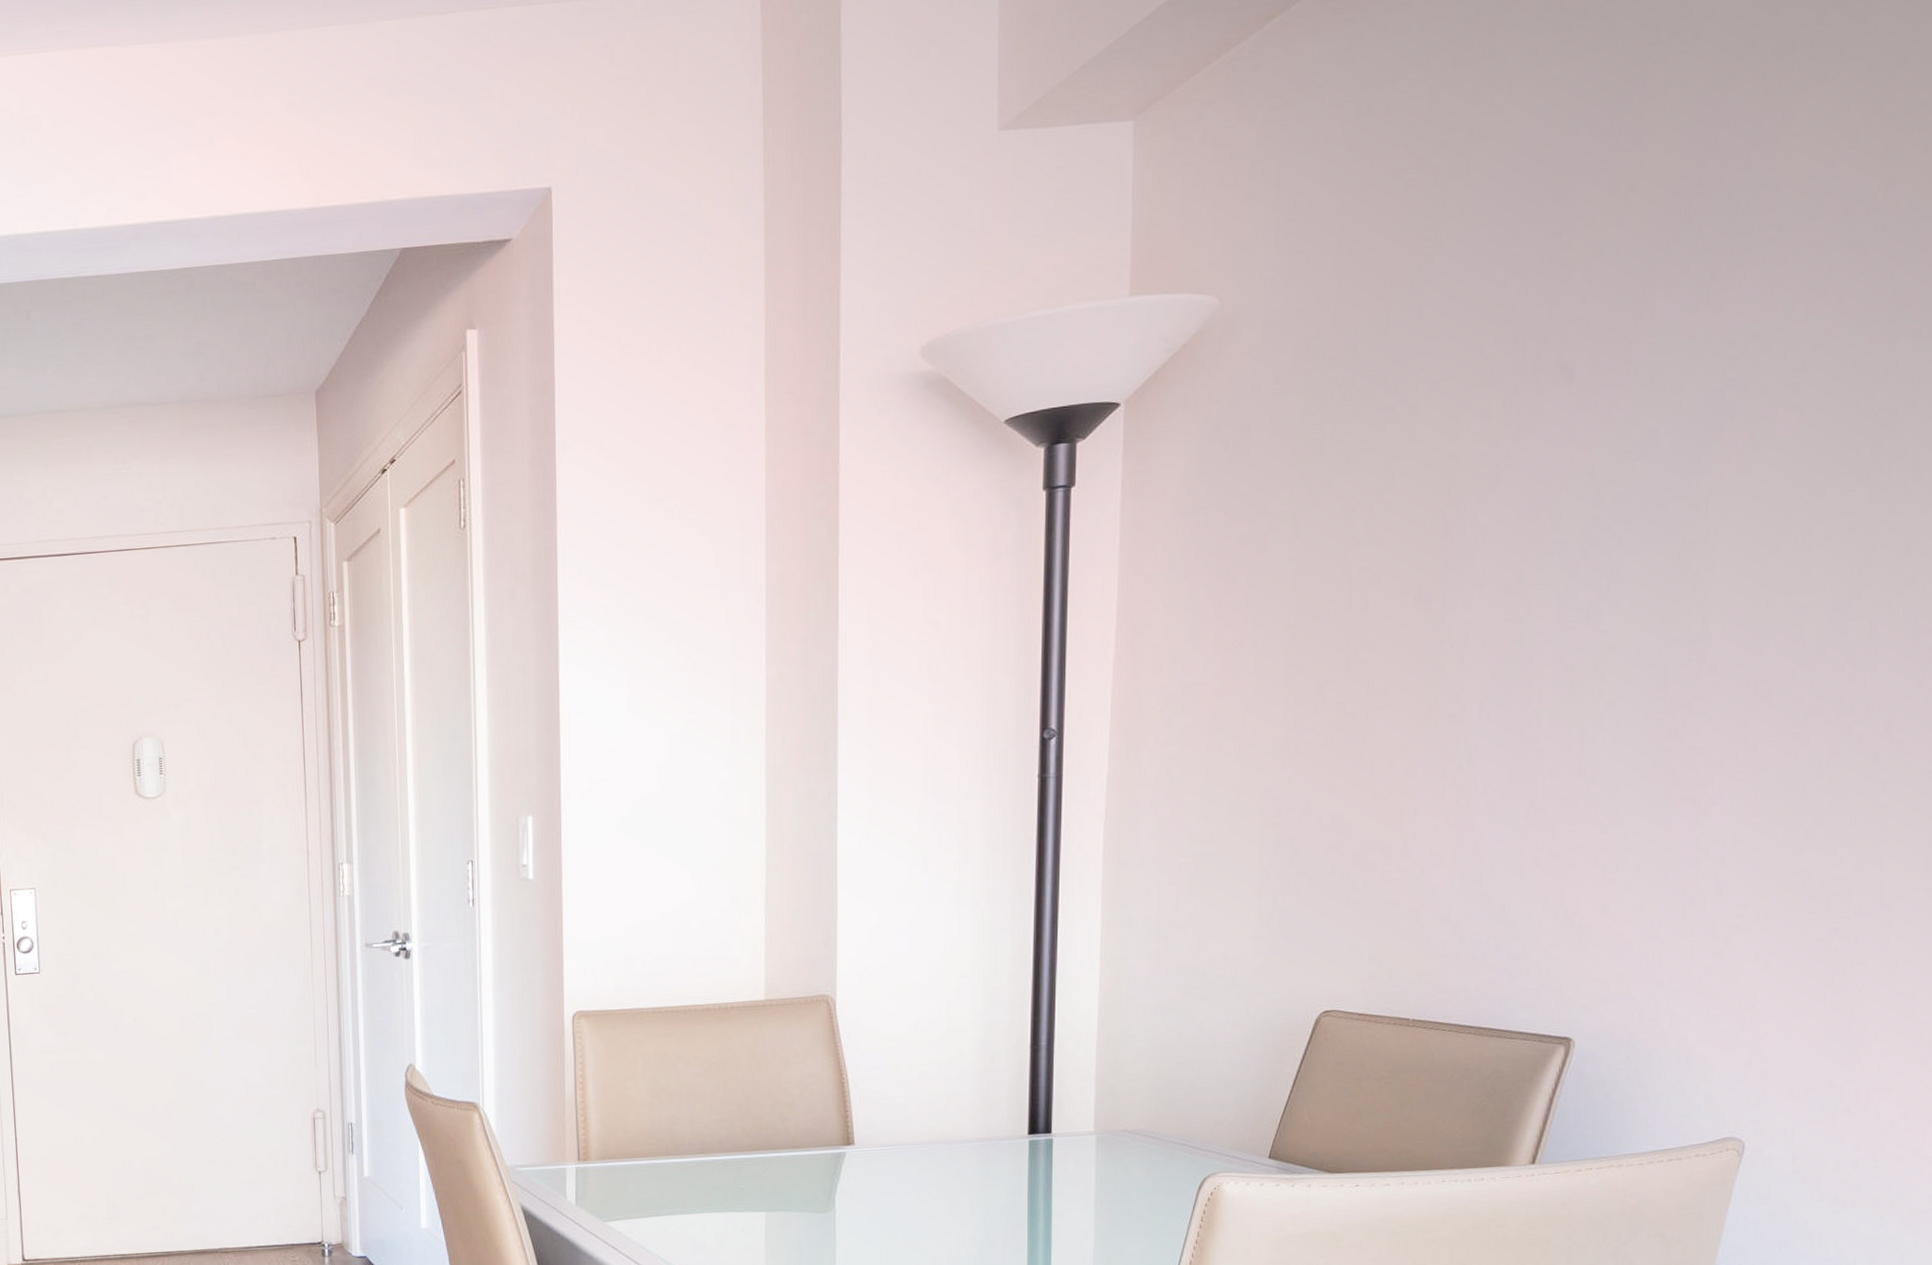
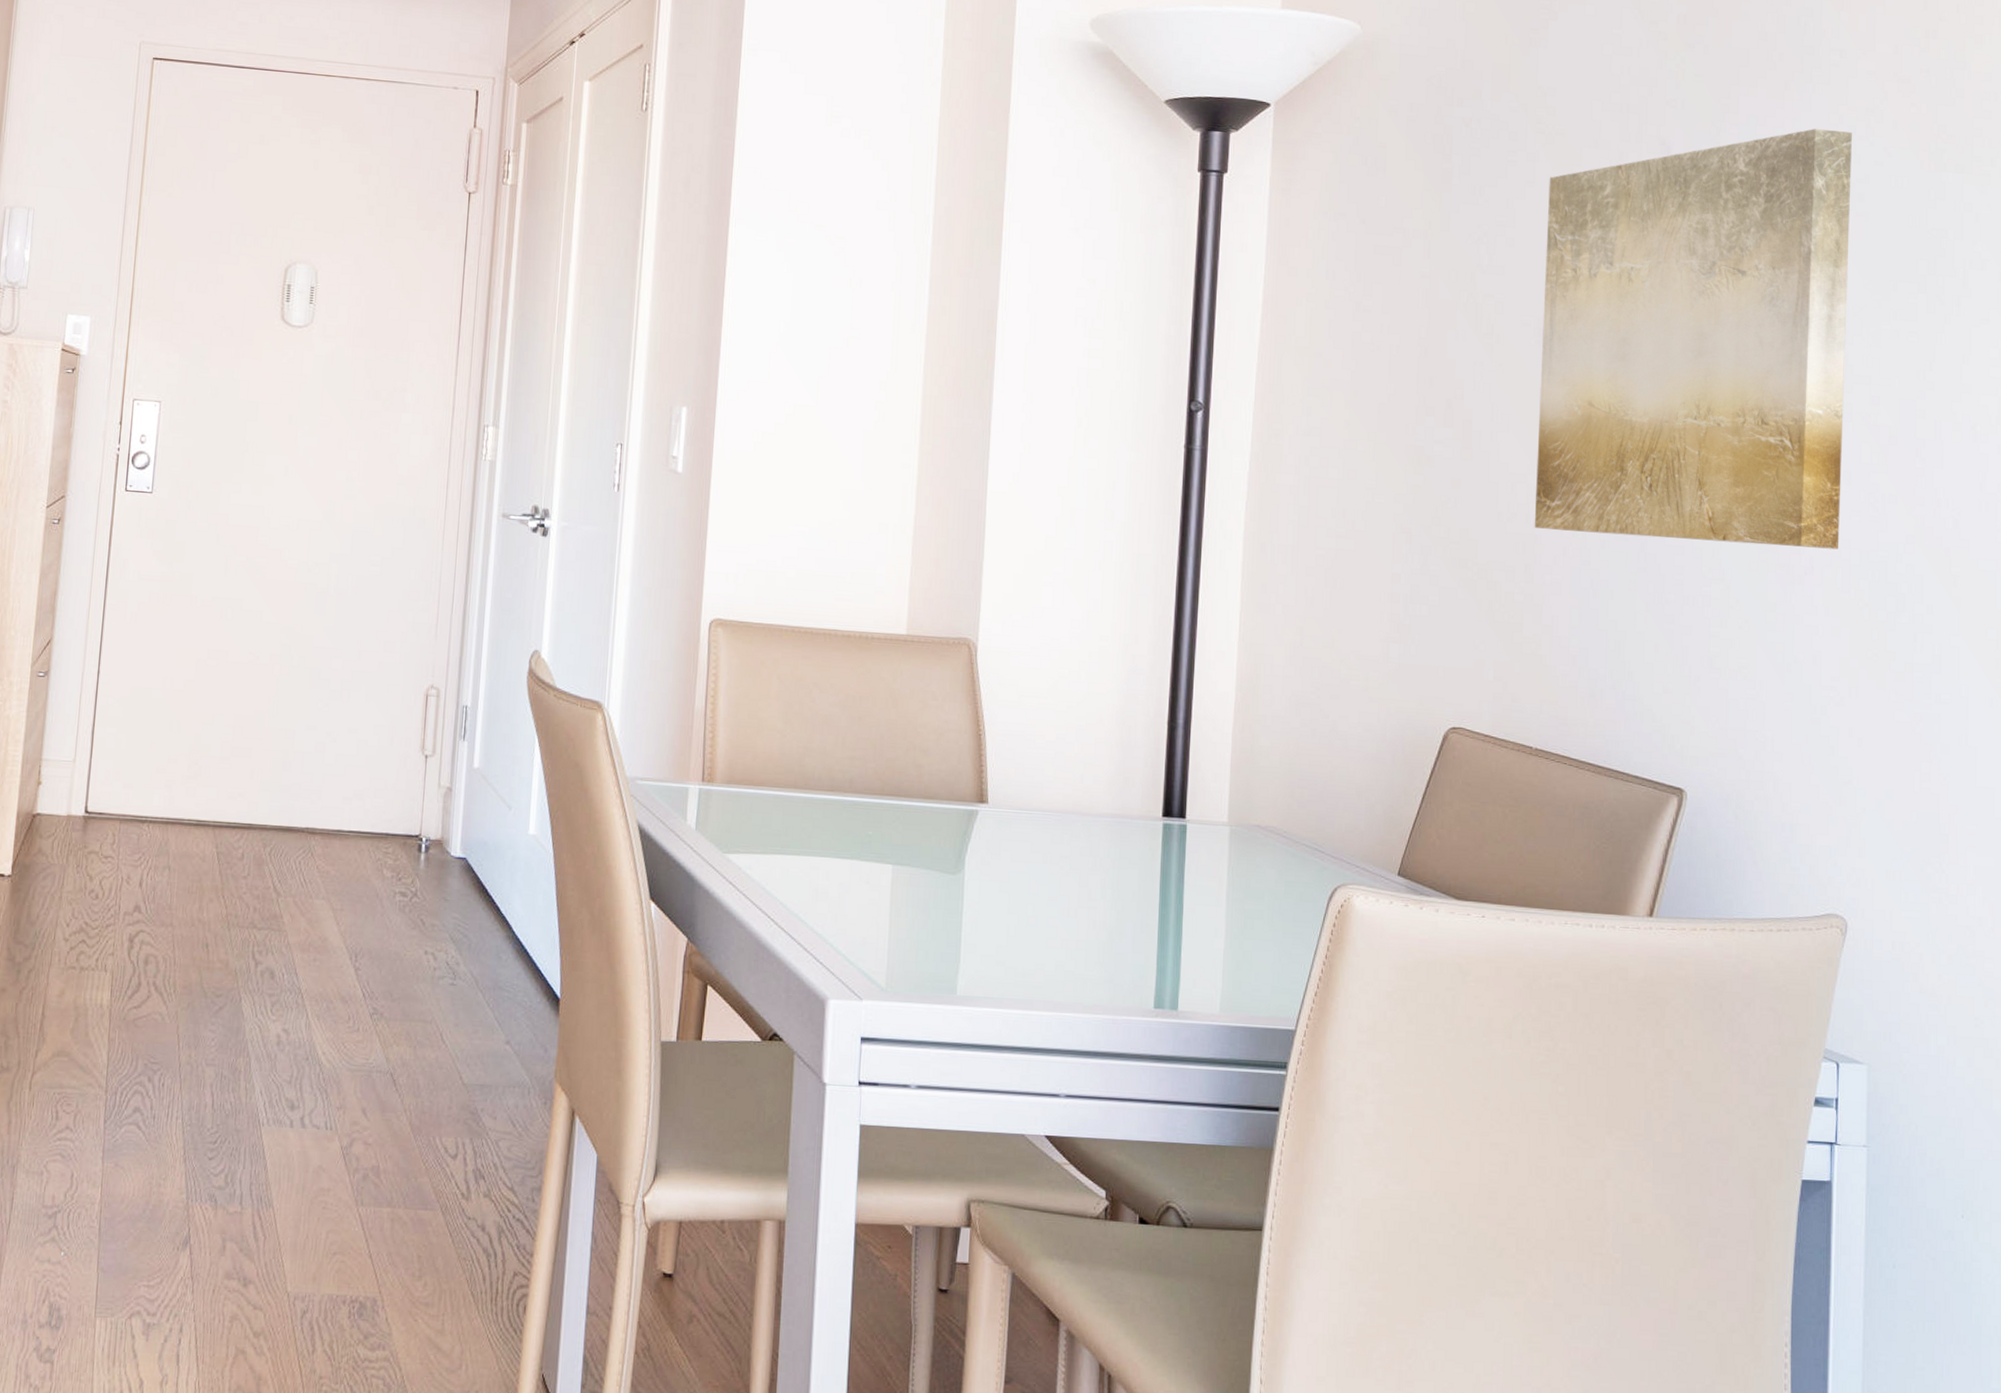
wall art: none [1413,317,1789,802] -> present [1534,129,1852,550]

